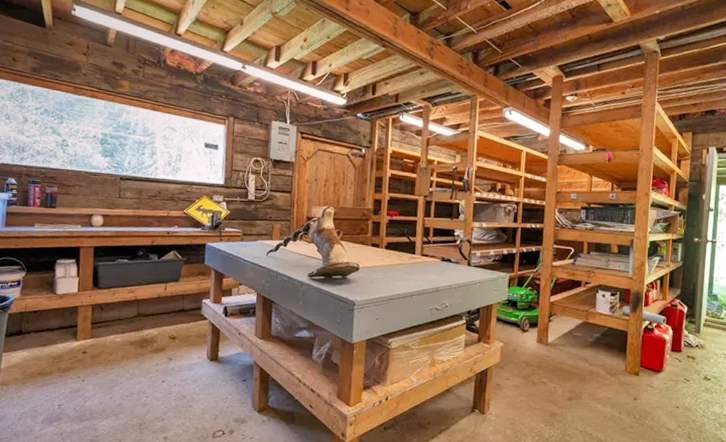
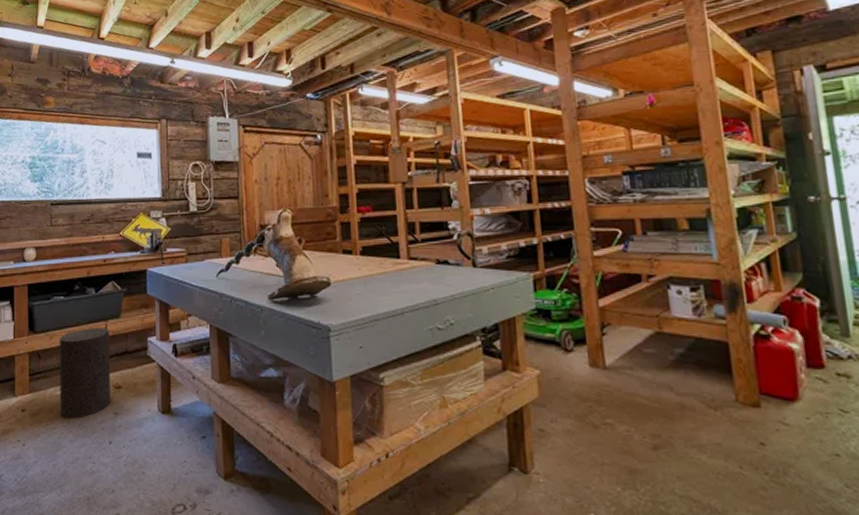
stool: none [118,288,169,361] -> present [59,328,111,419]

